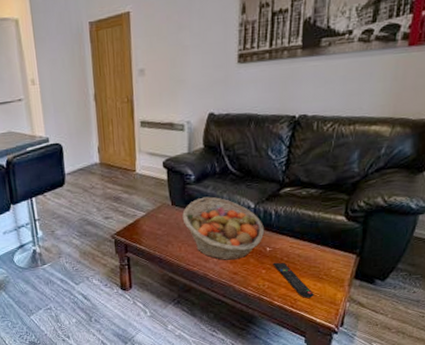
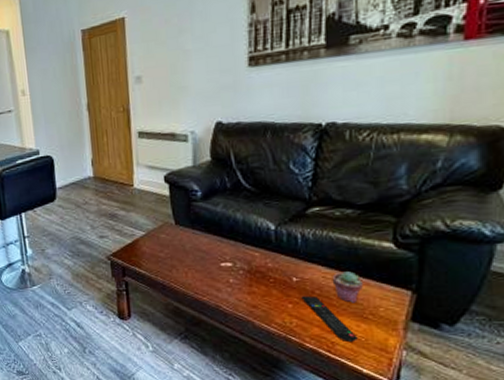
fruit basket: present [182,196,265,260] -> none [188,215,290,290]
potted succulent: none [297,241,320,267] -> present [332,271,363,303]

